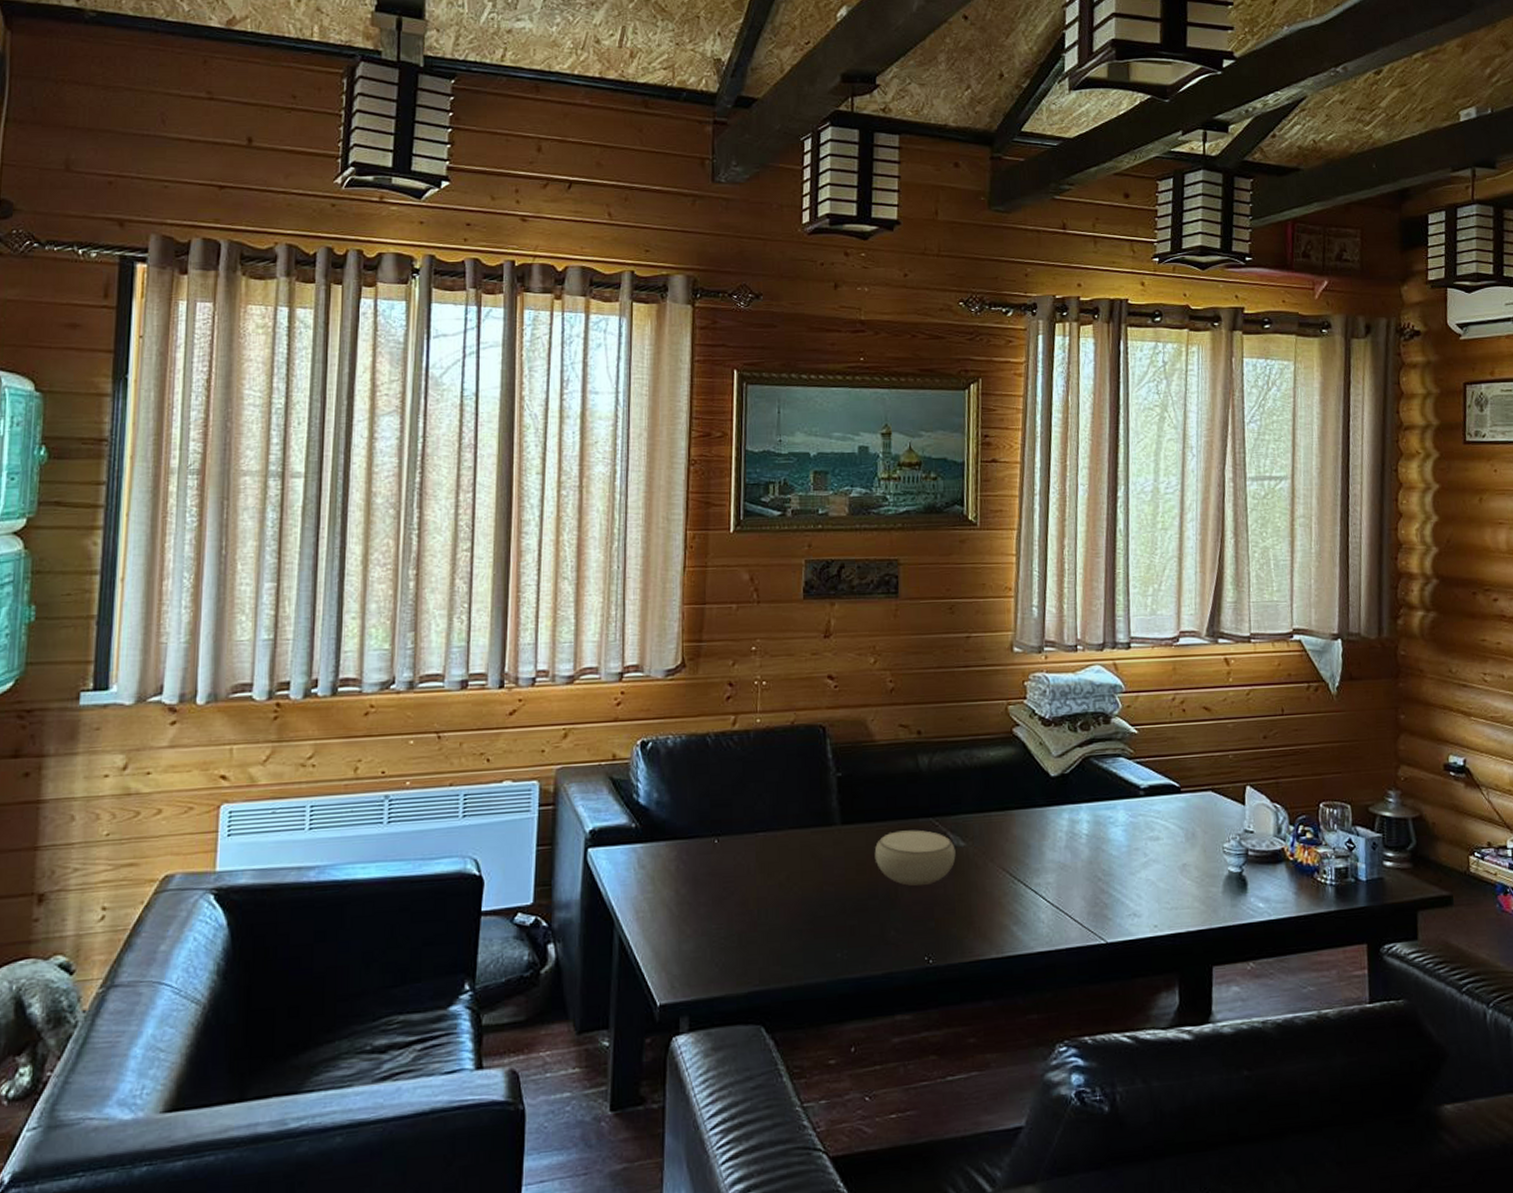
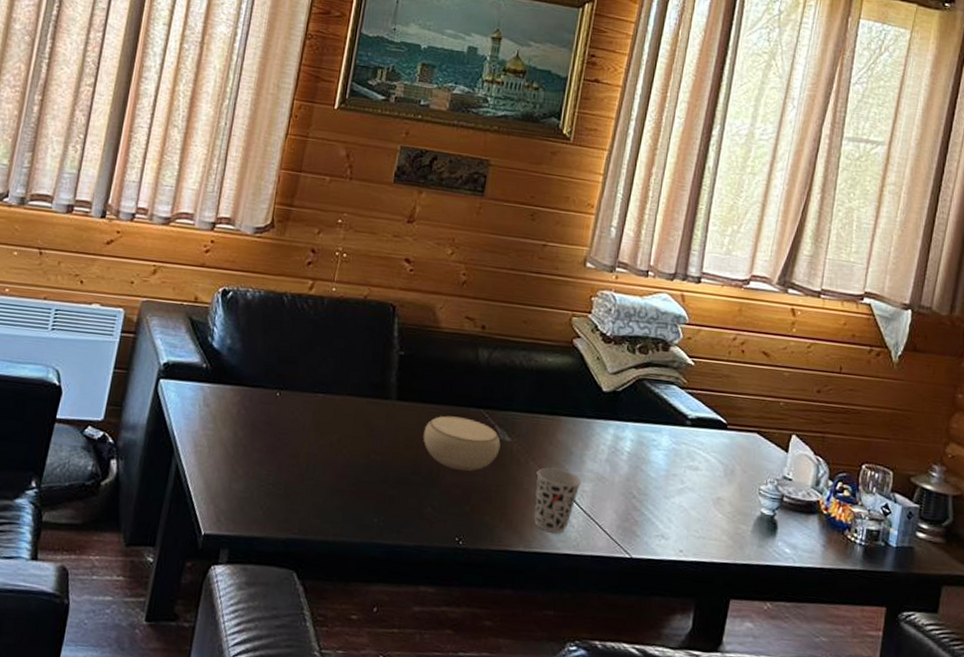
cup: none [997,865,1044,933] -> present [534,467,581,533]

